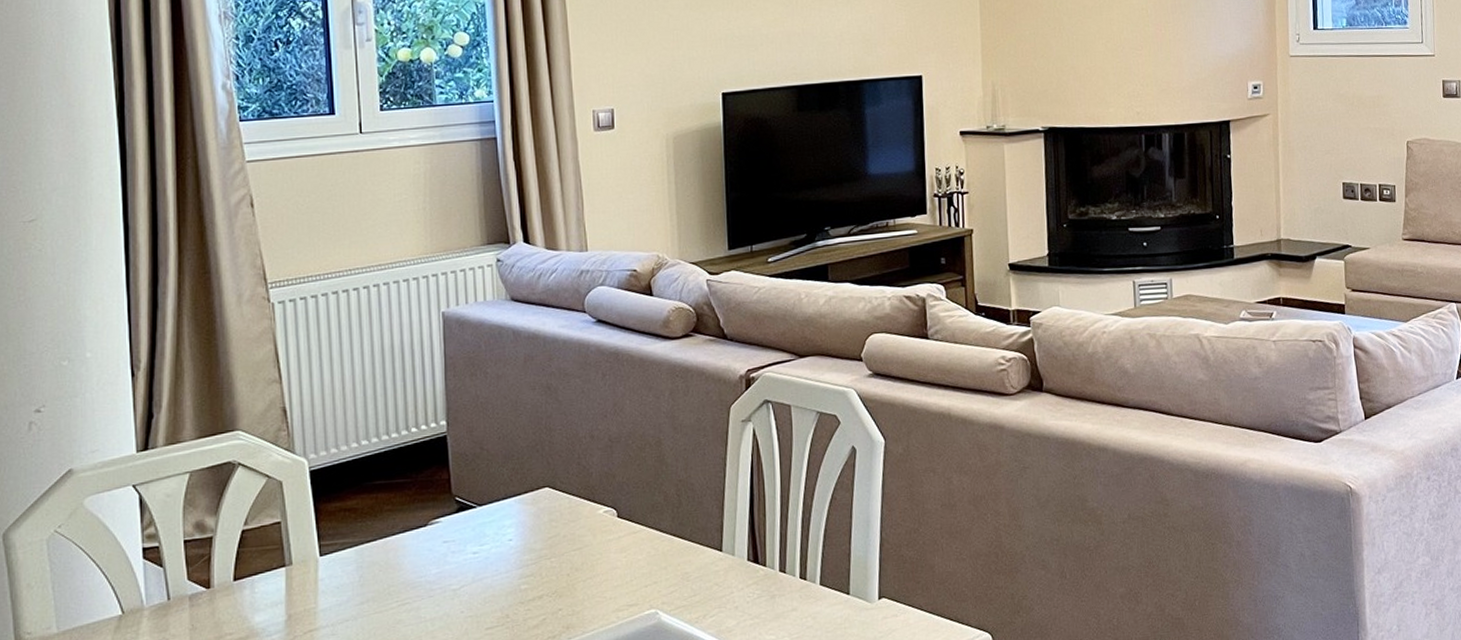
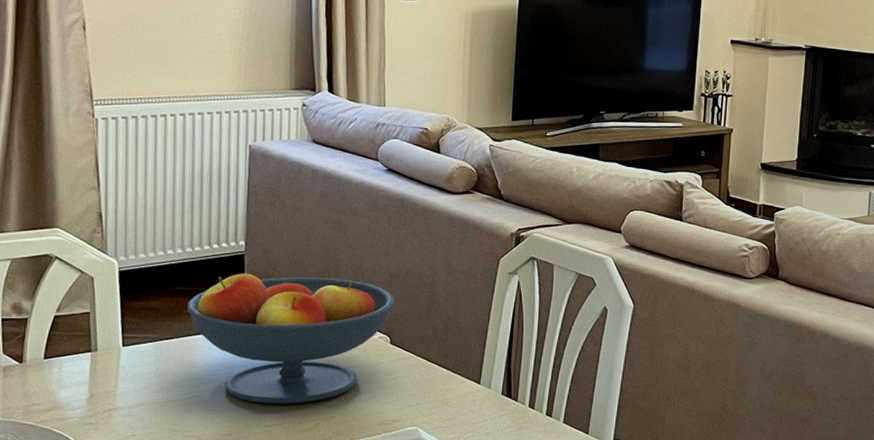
fruit bowl: none [389,449,619,604] -> present [187,273,395,404]

